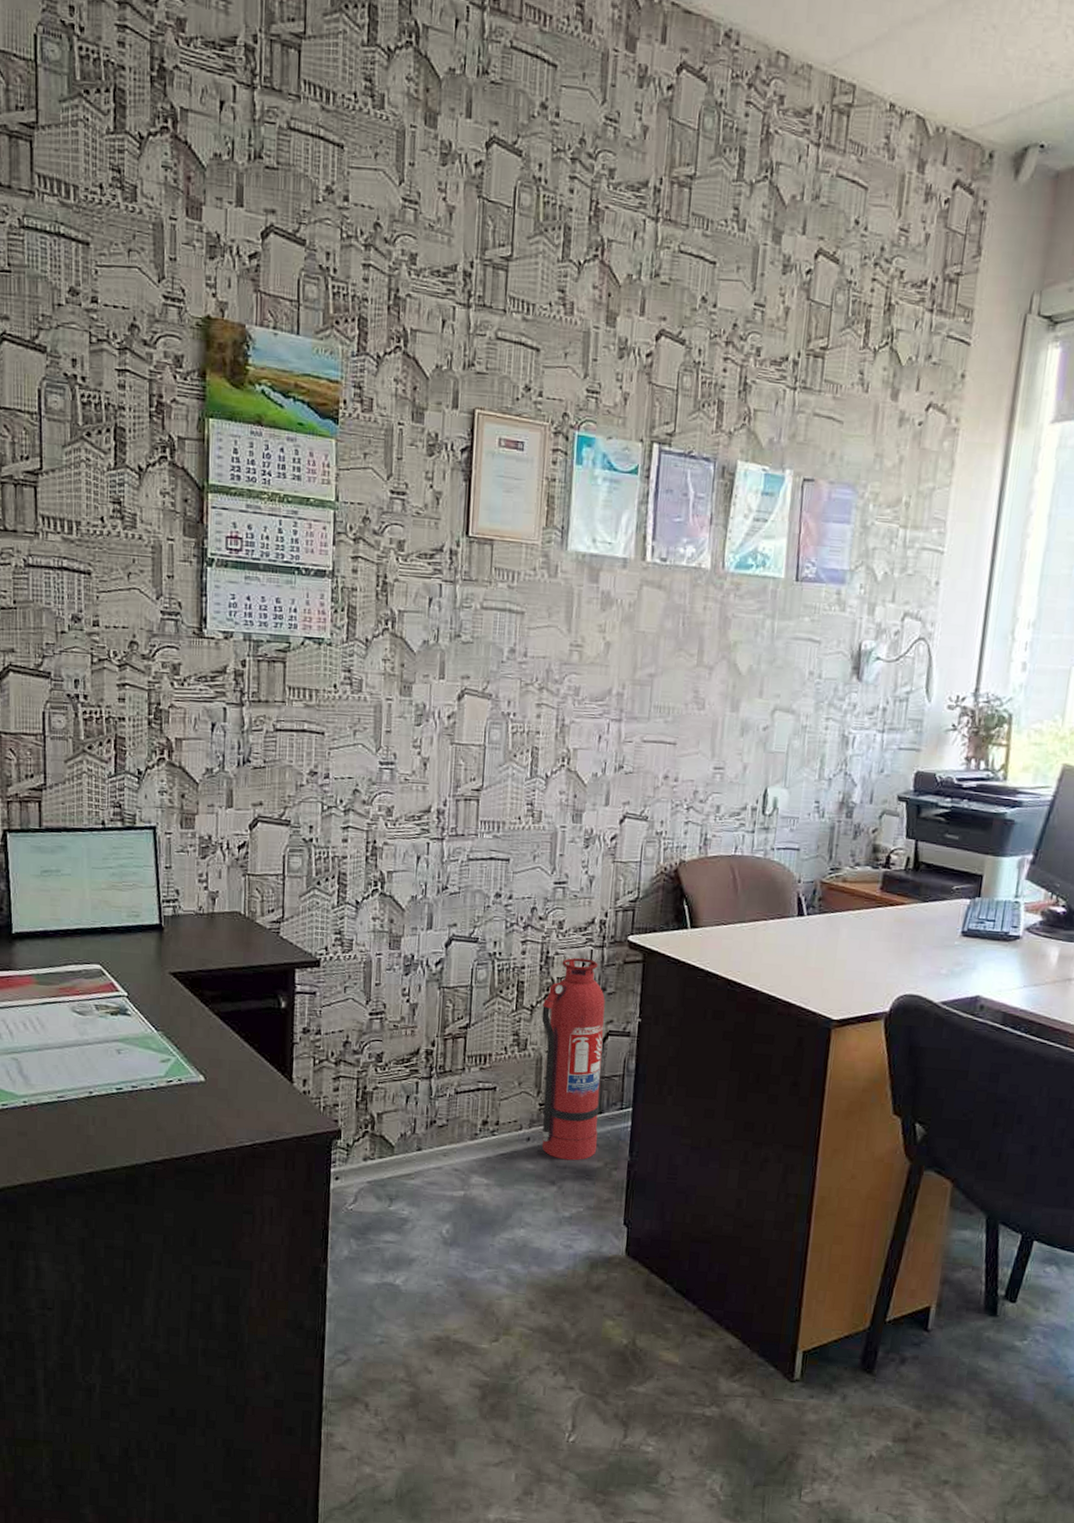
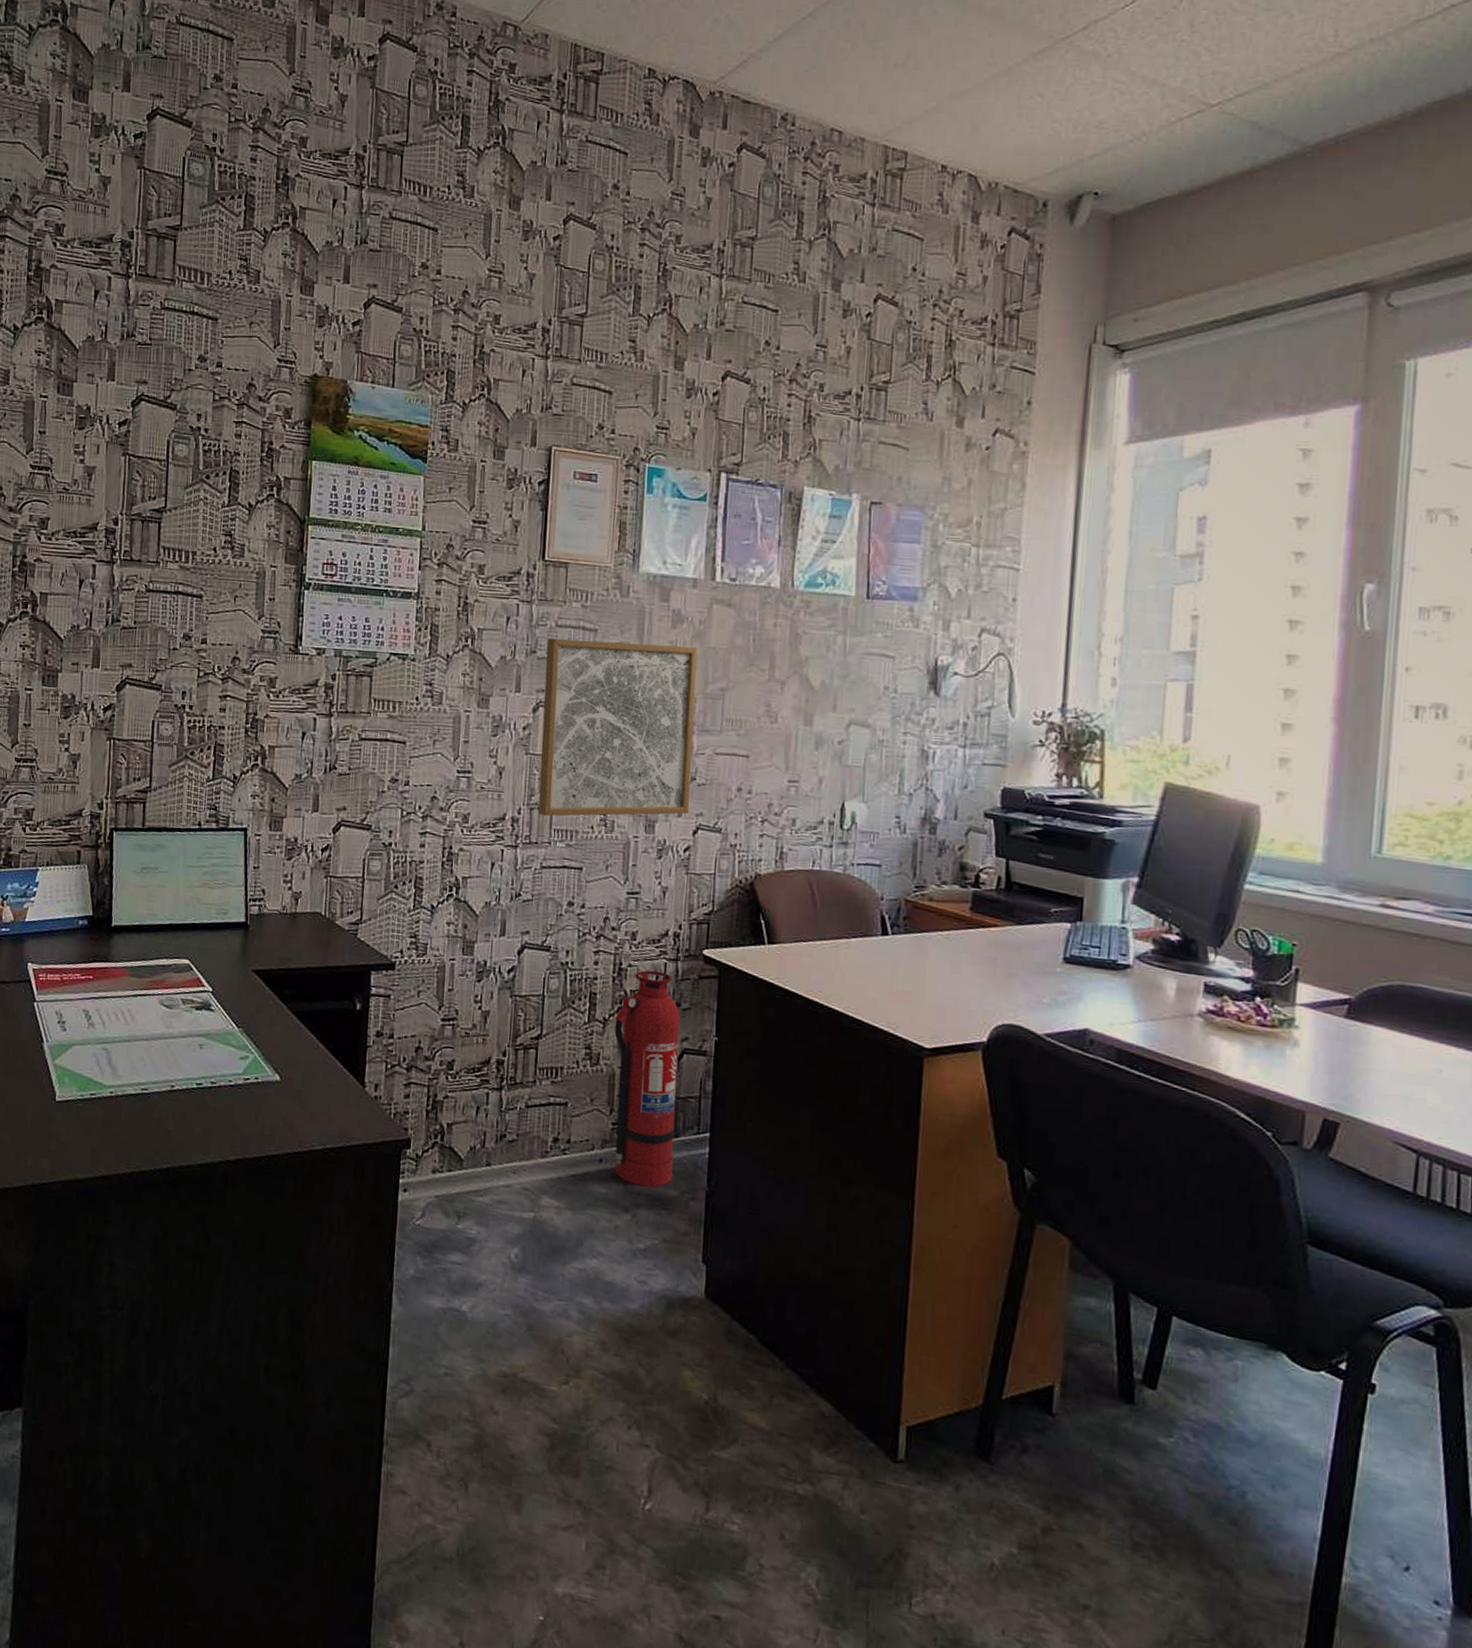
wall art: none [464,621,627,808] -> present [538,638,698,817]

